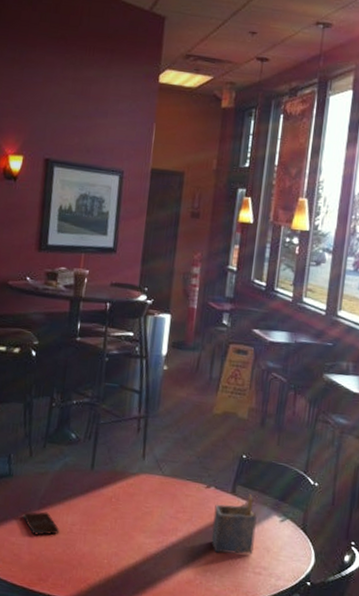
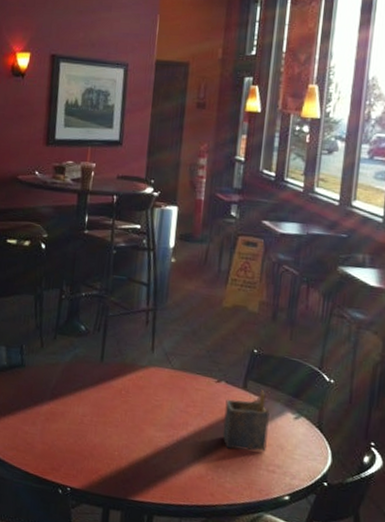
smartphone: present [23,511,60,536] -> none [35,401,71,426]

